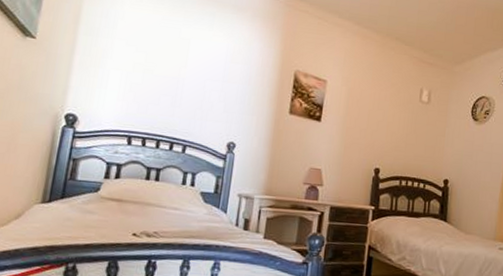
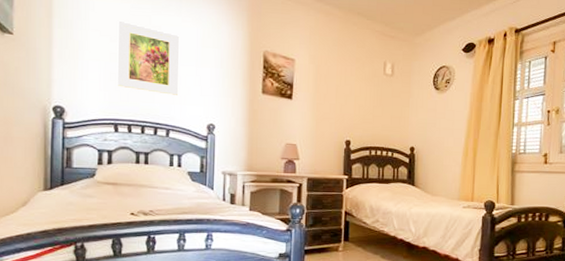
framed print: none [136,31,209,110] -> present [117,20,180,95]

